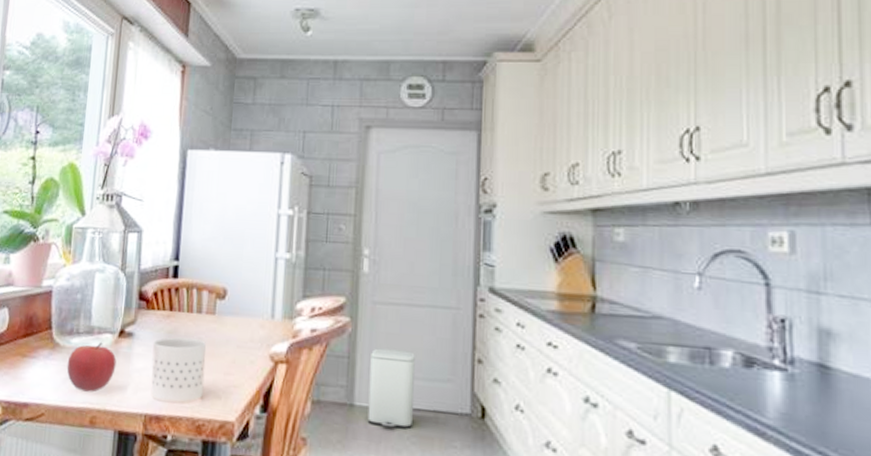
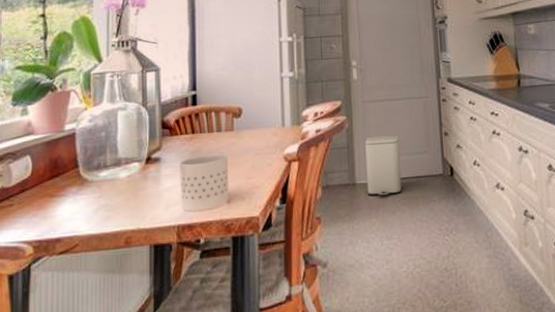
fruit: present [66,342,117,393] -> none [97,170,146,218]

